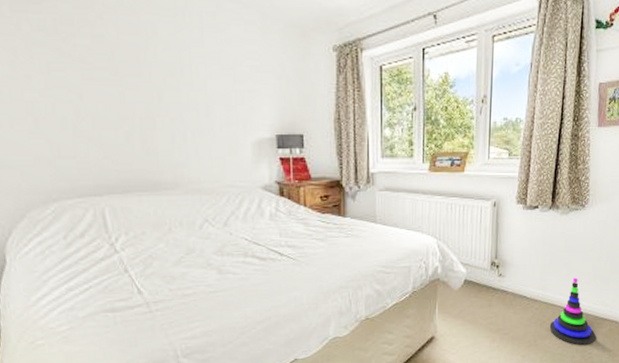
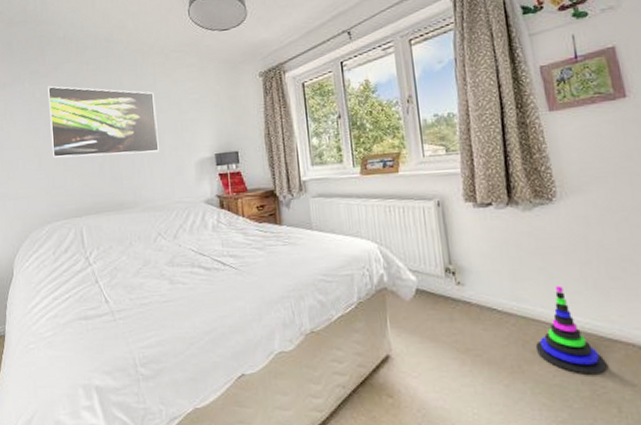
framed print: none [40,18,207,126] -> present [47,85,159,158]

